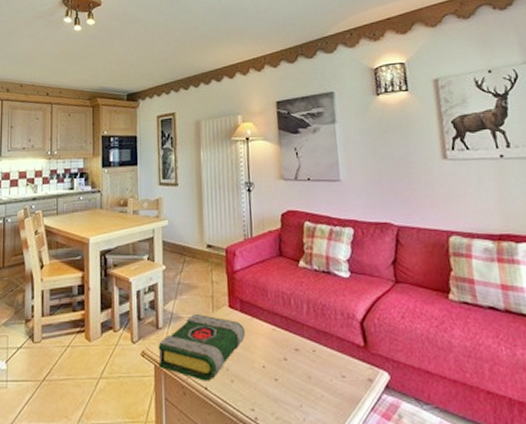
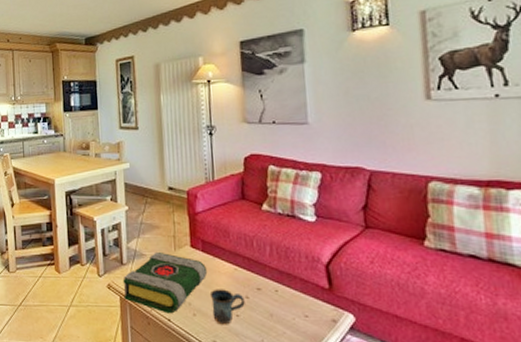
mug: none [248,351,283,391] -> present [209,289,245,325]

